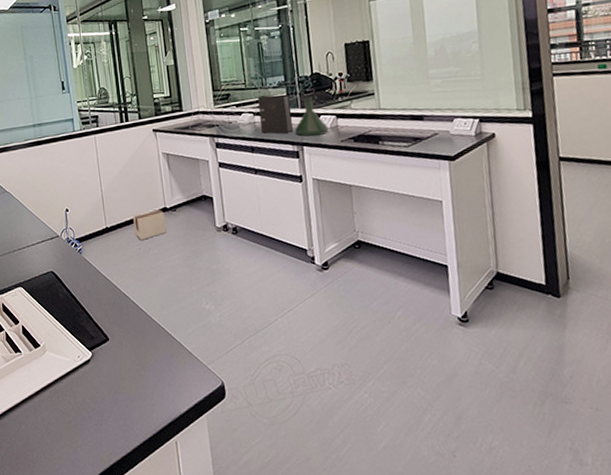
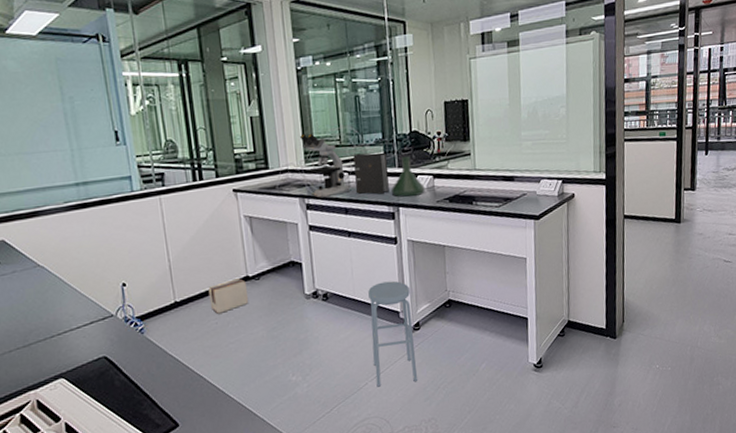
microscope: none [209,78,256,137] -> present [300,133,350,198]
stool: none [275,218,328,324] -> present [368,281,417,387]

